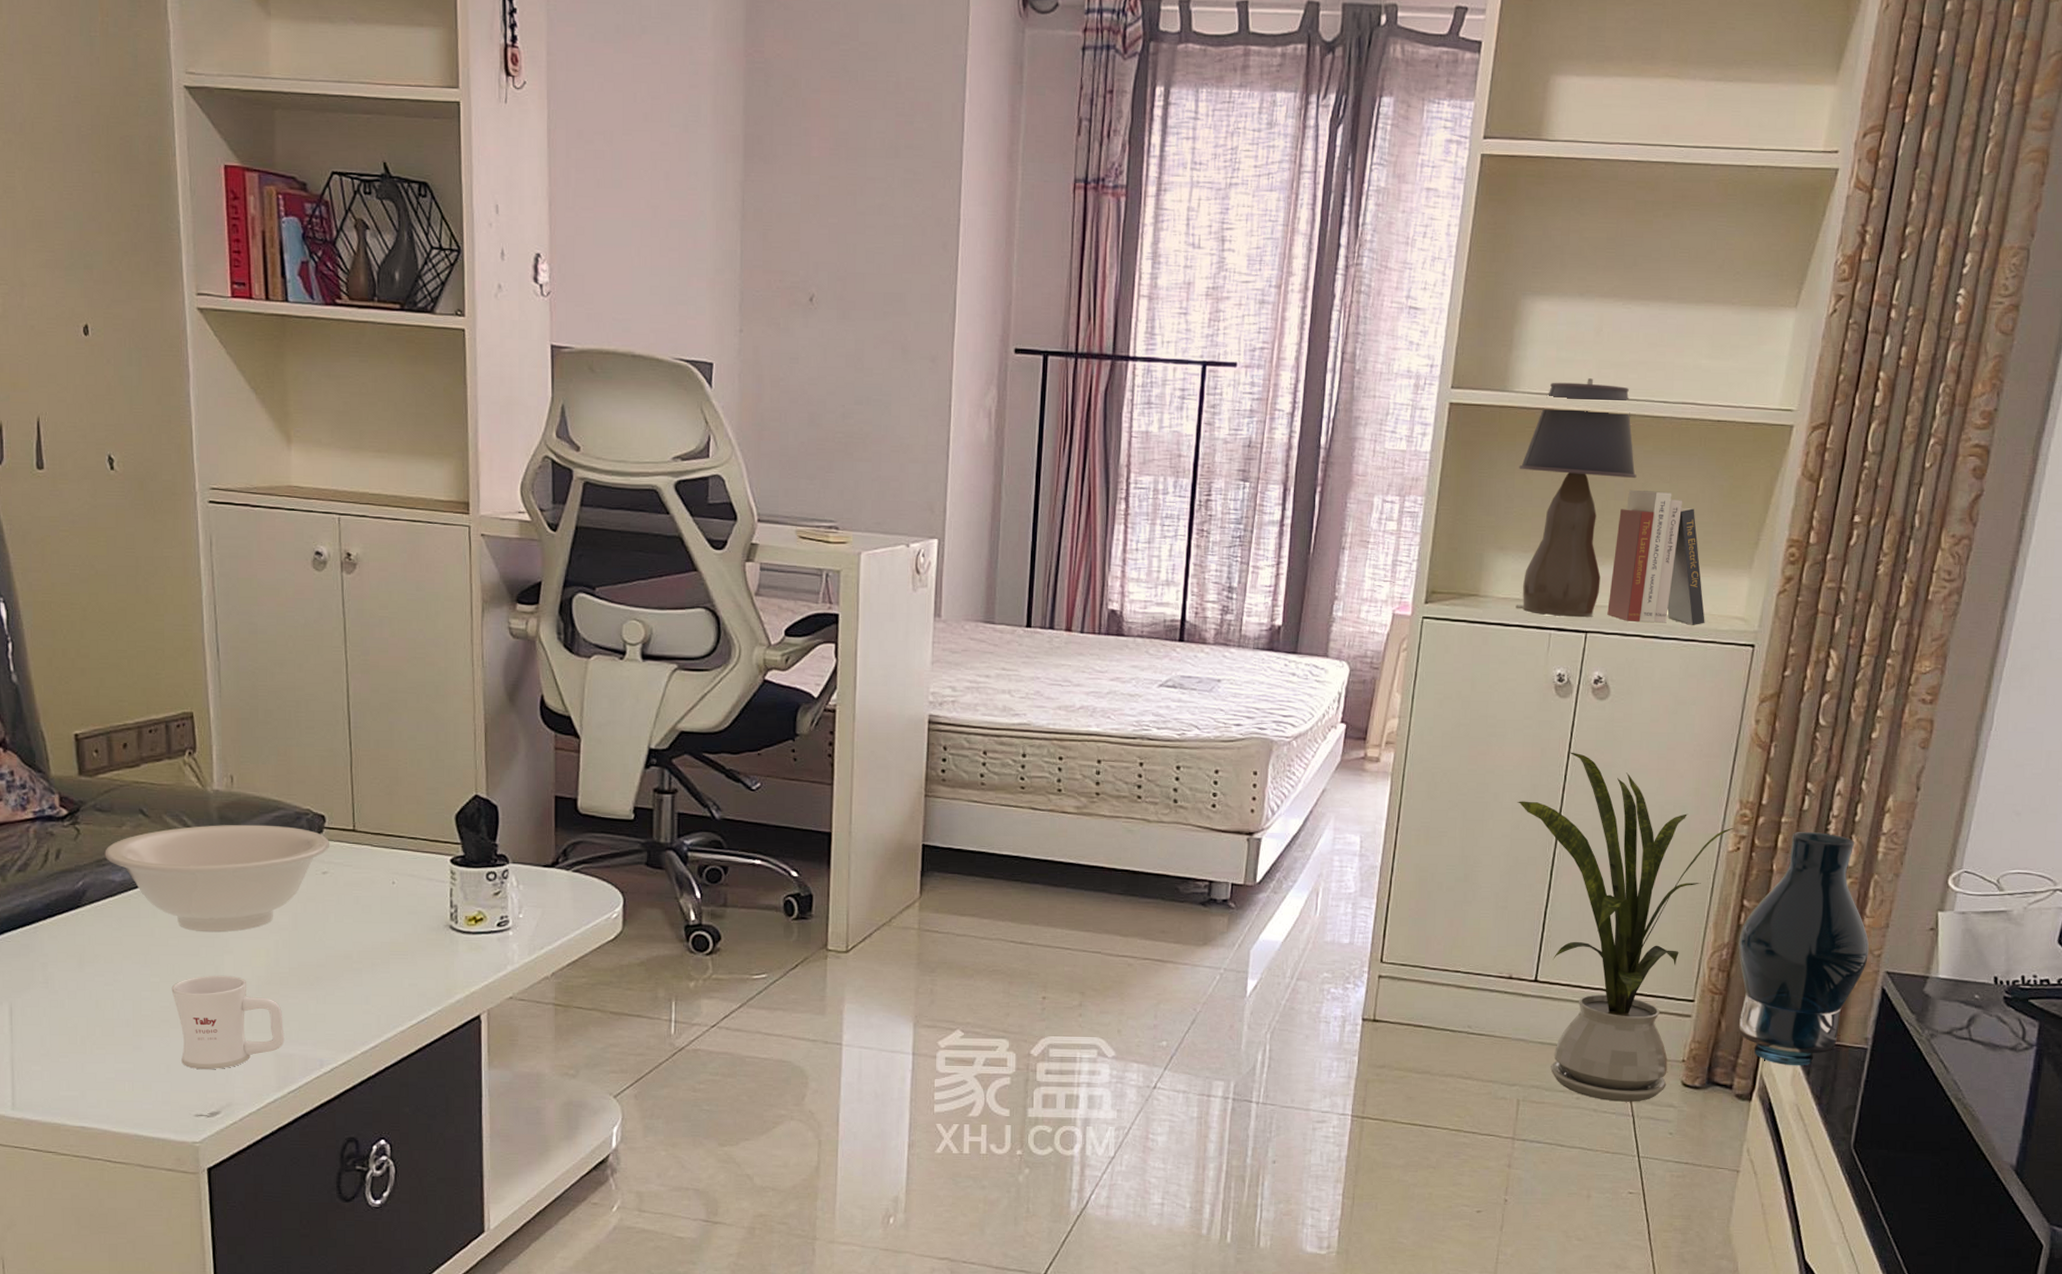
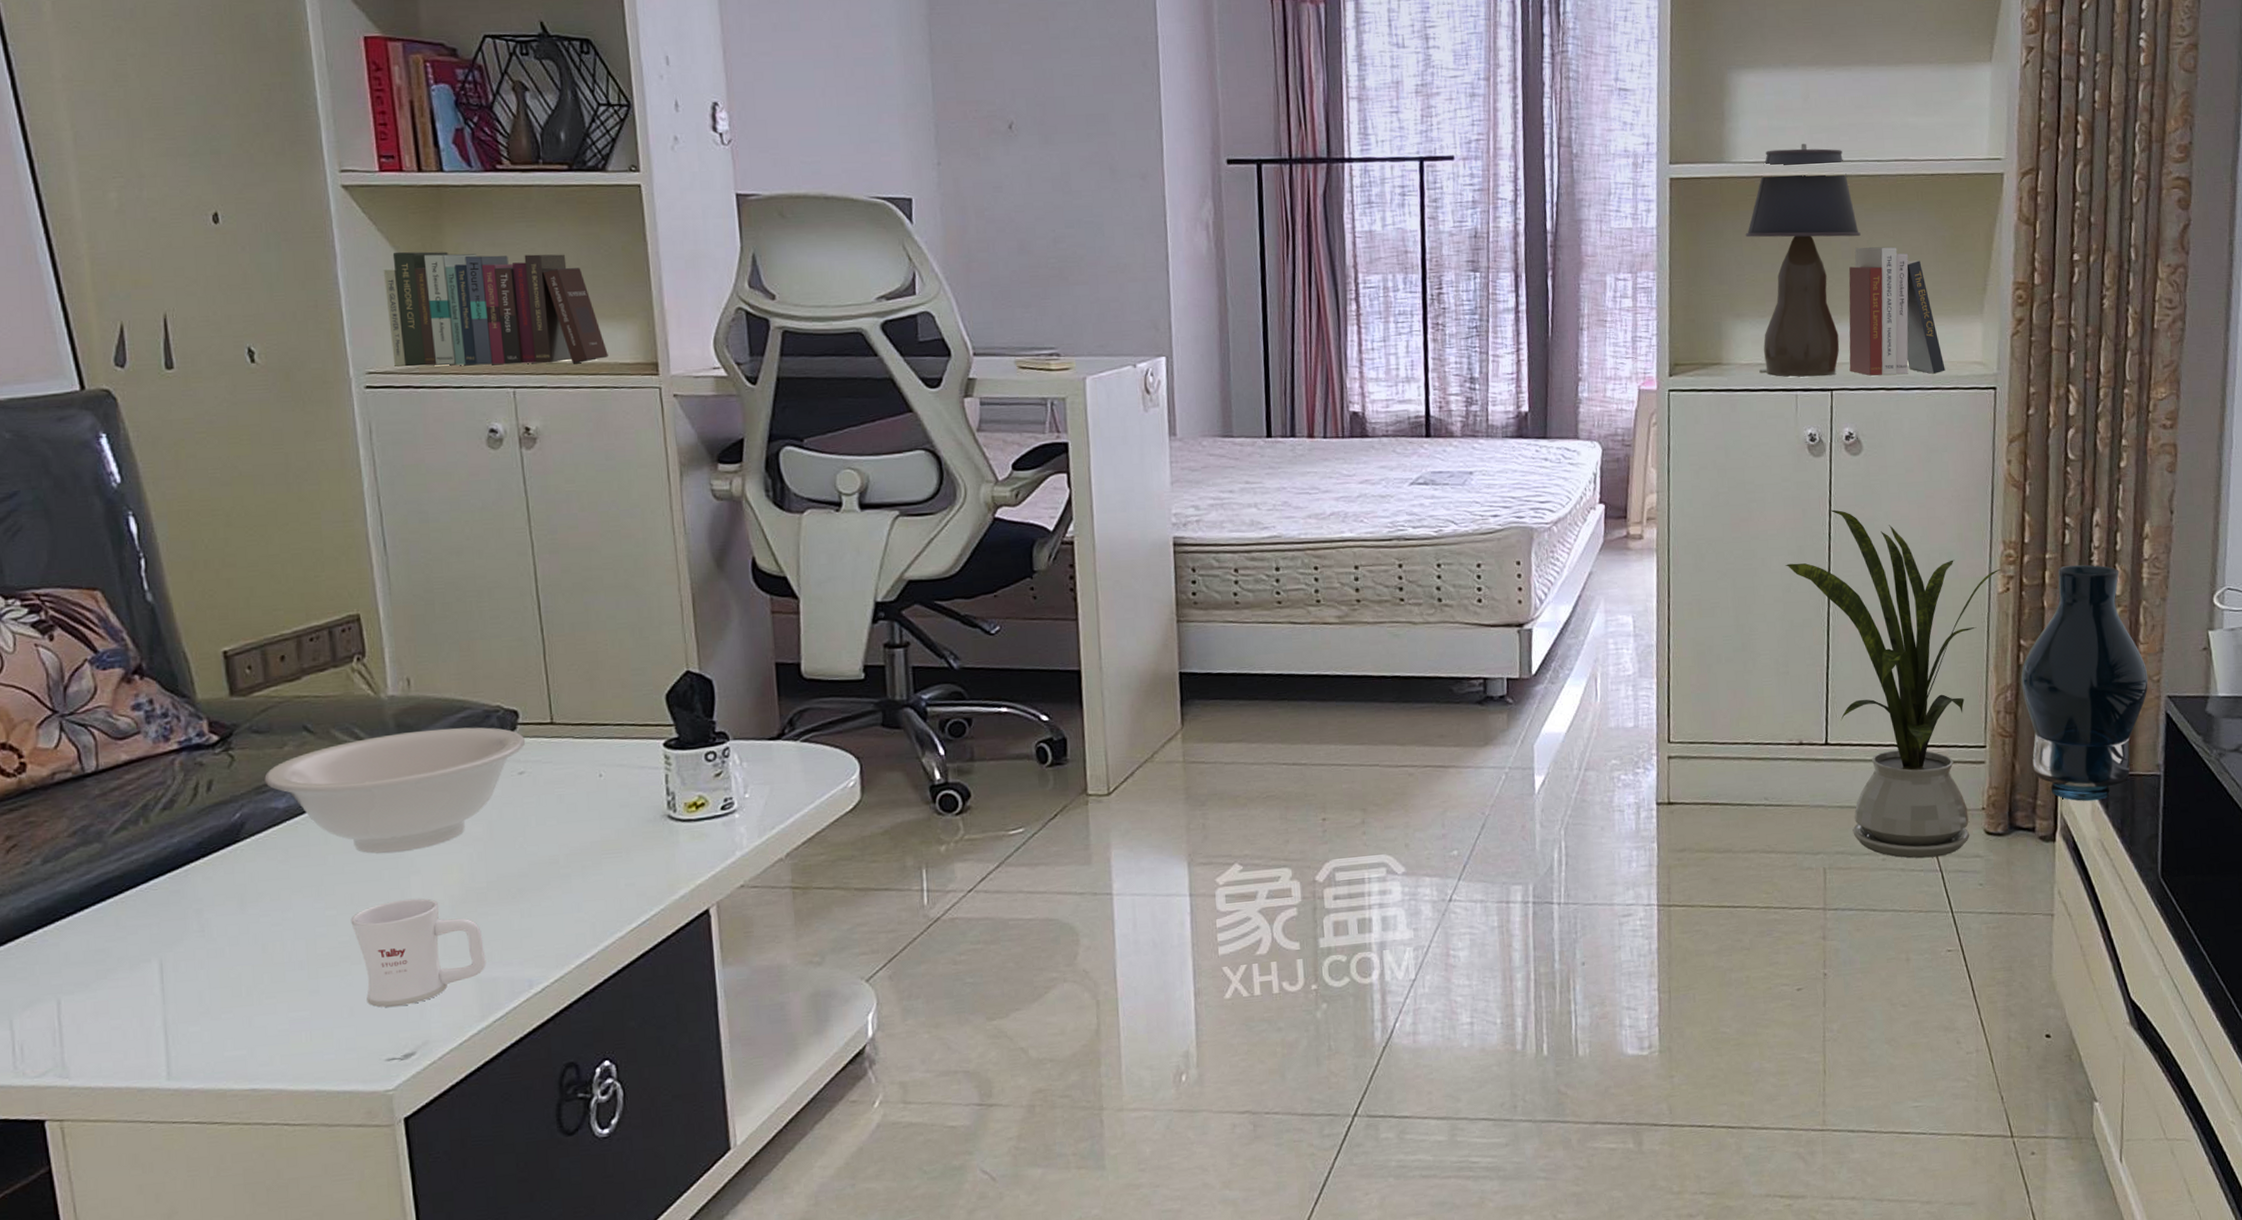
books: none [231,375,425,497] -> present [384,251,608,367]

